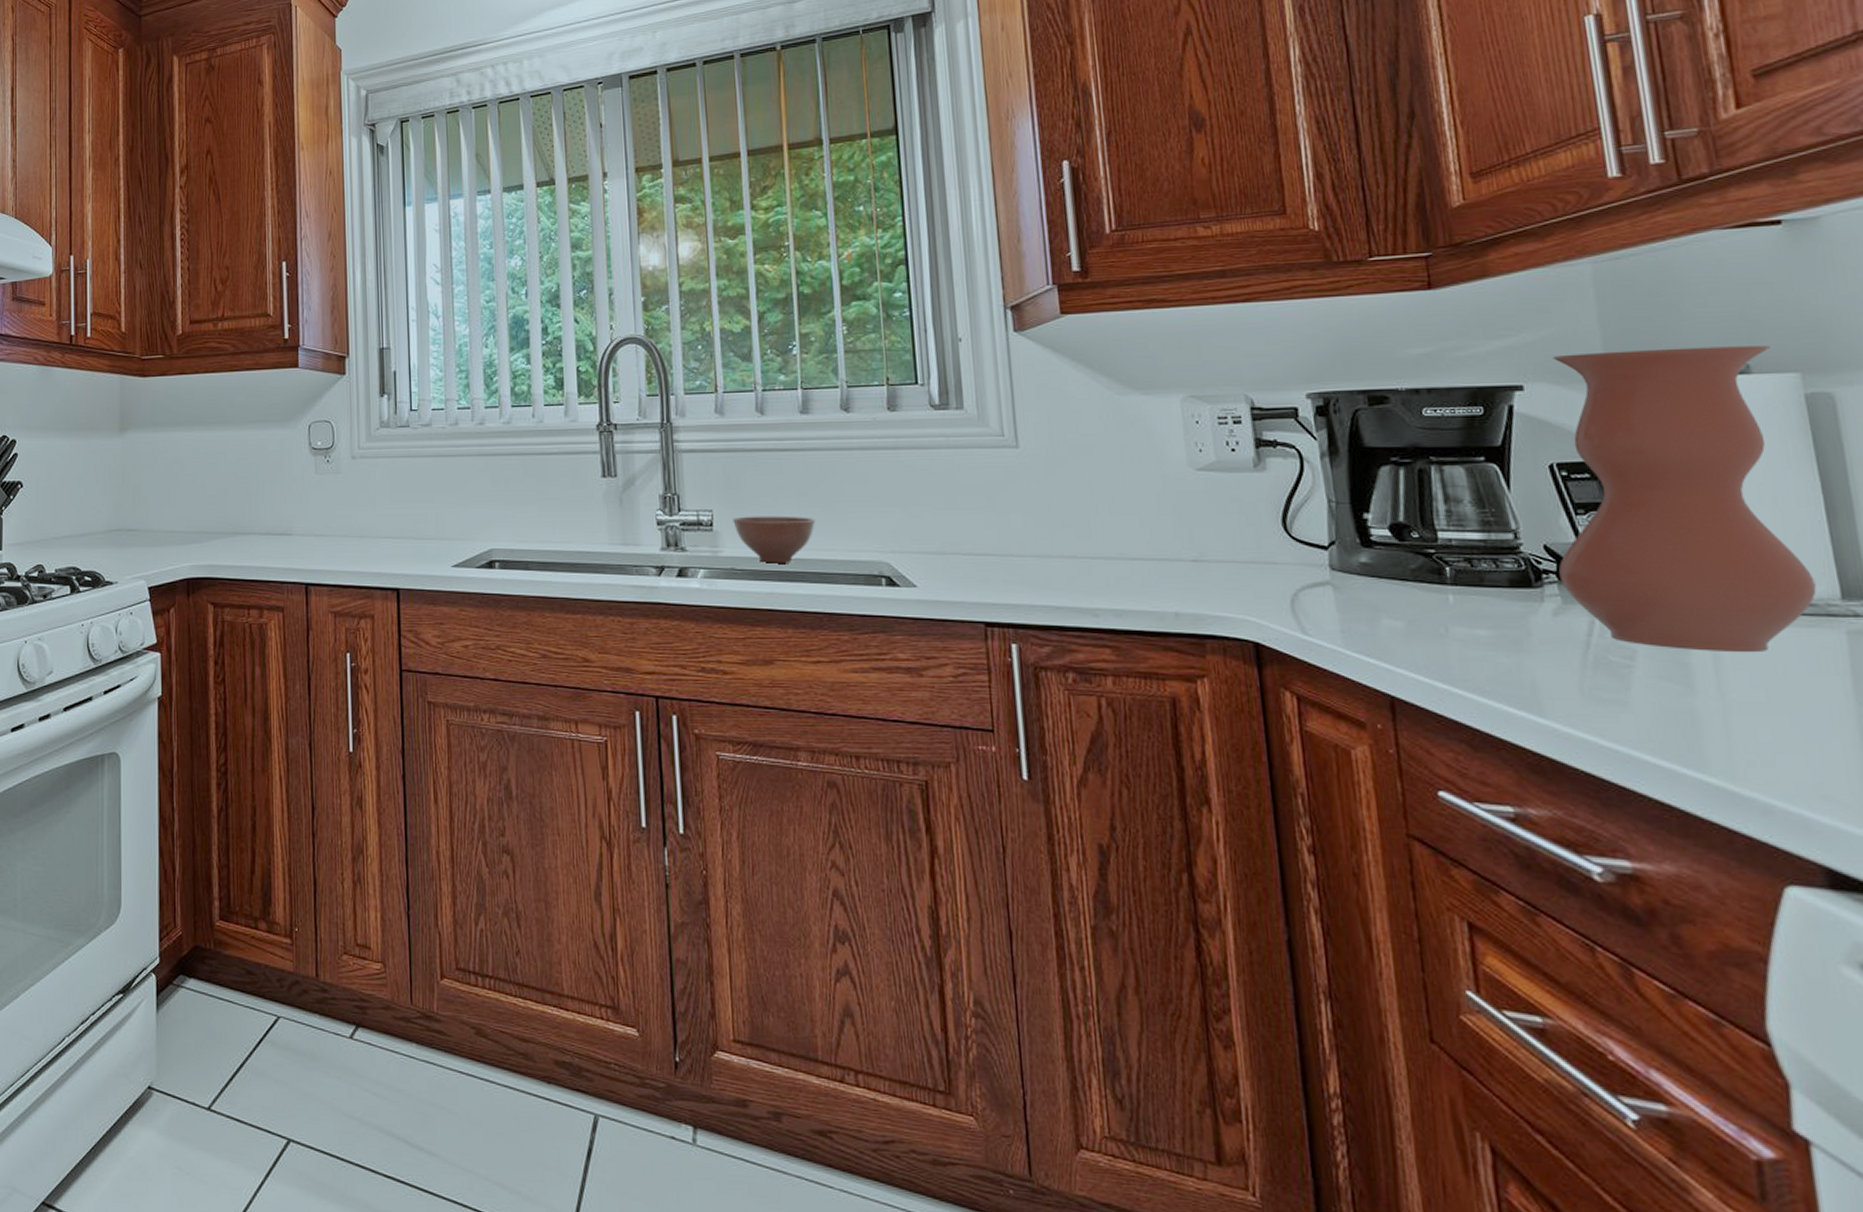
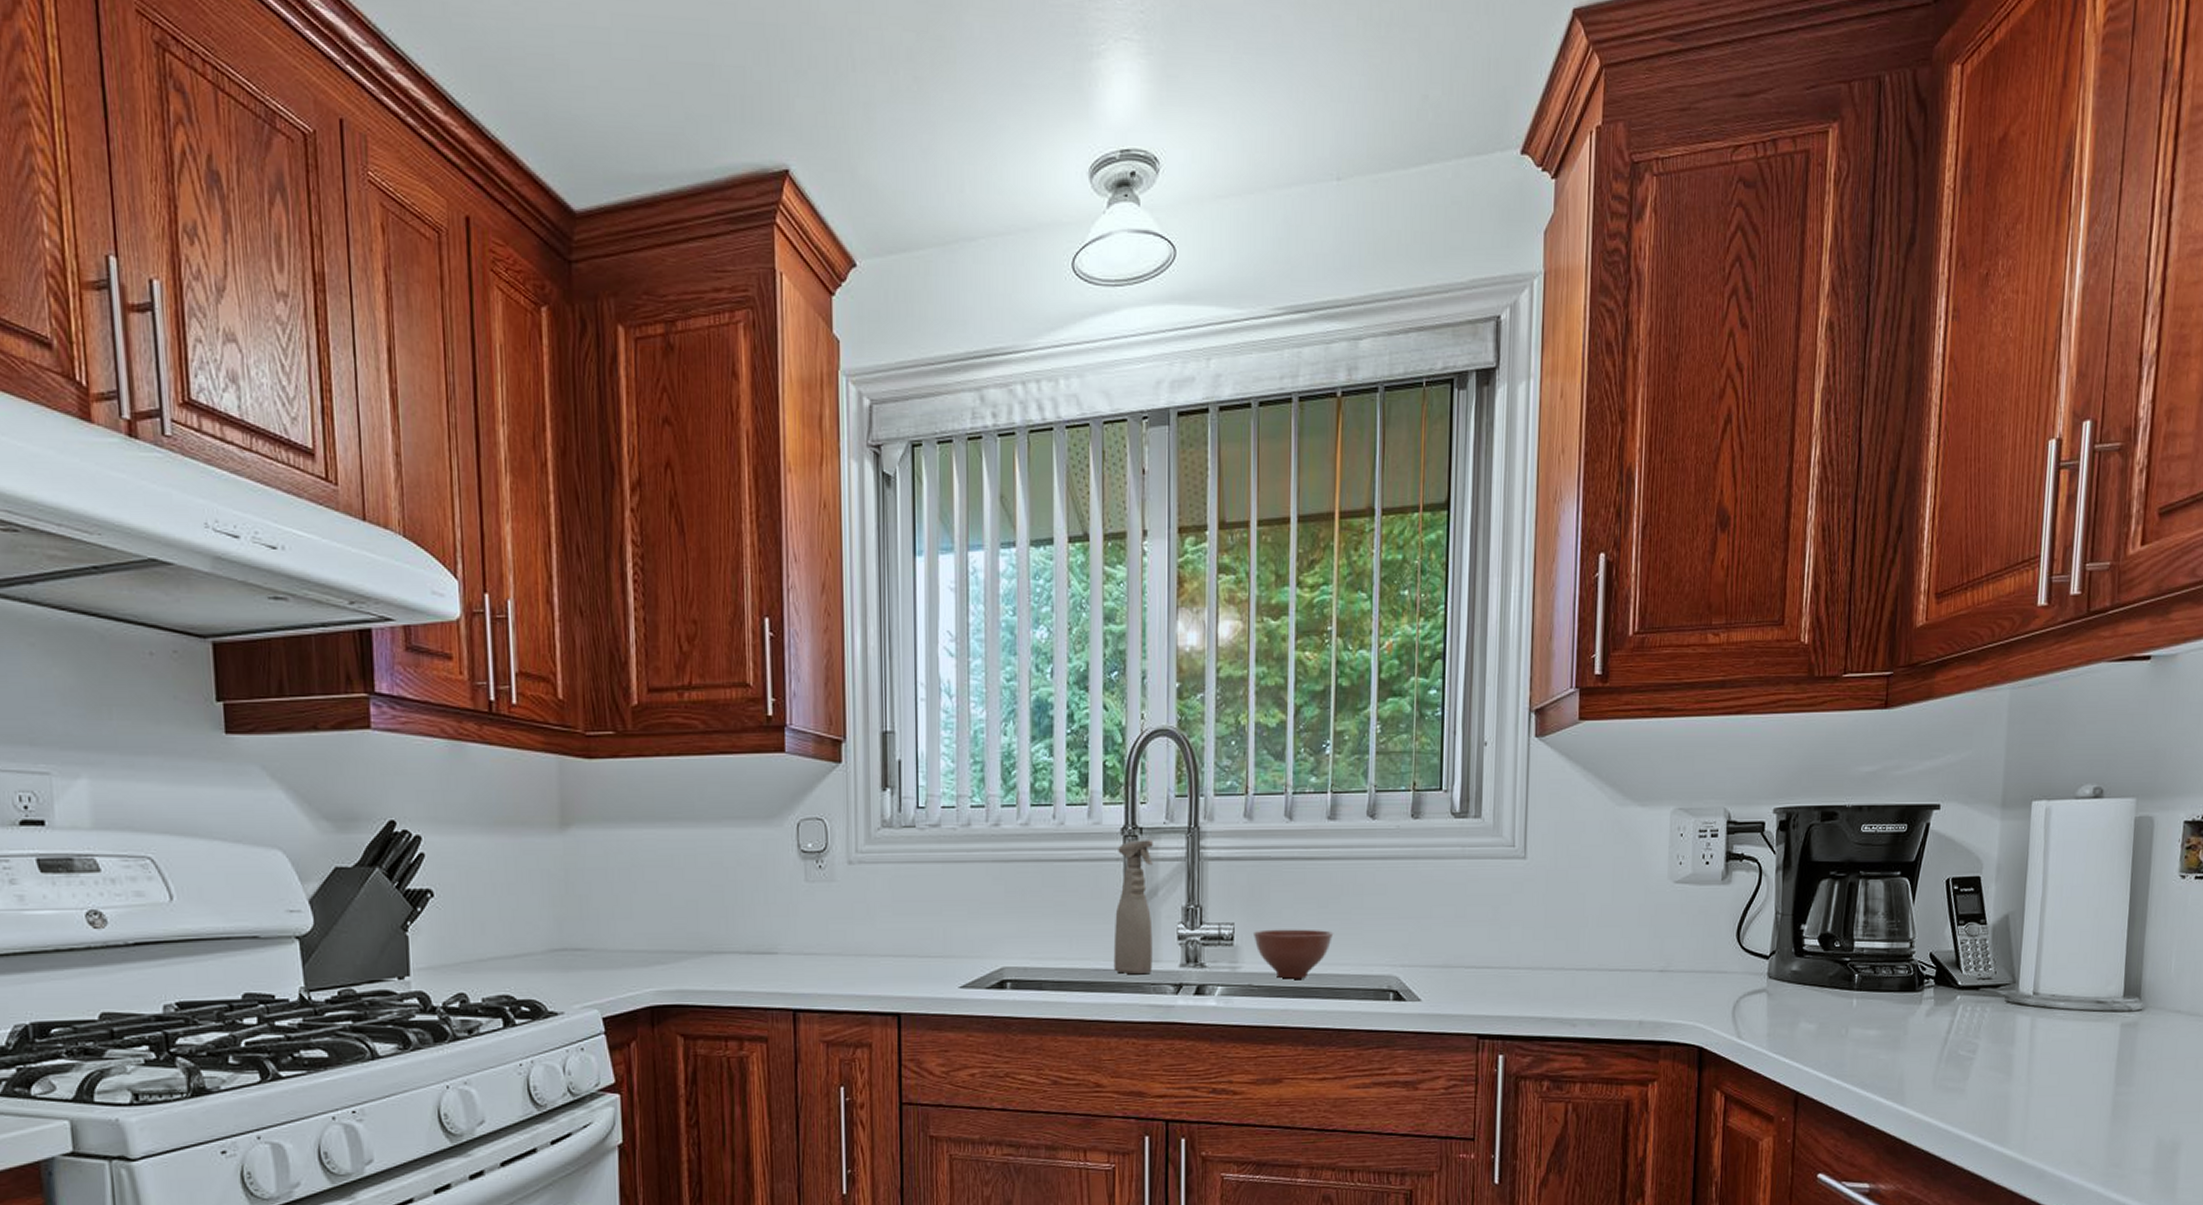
spray bottle: none [594,435,634,557] -> present [1113,840,1153,975]
vase: present [1552,345,1817,653] -> none [1936,772,2120,1045]

